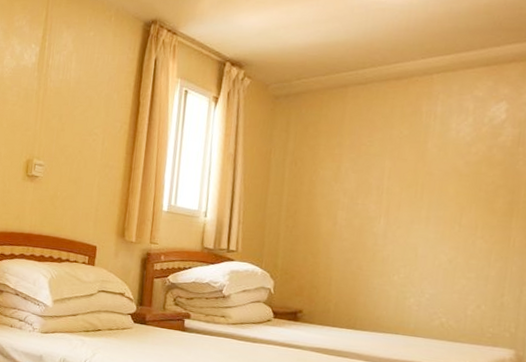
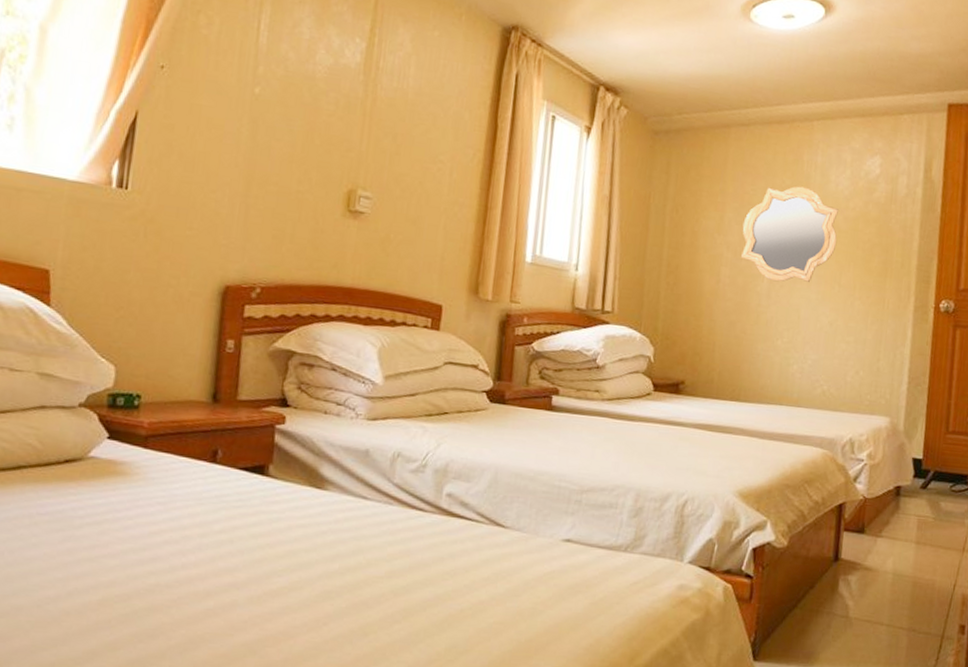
mirror: none [357,135,459,223] -> present [740,186,838,282]

